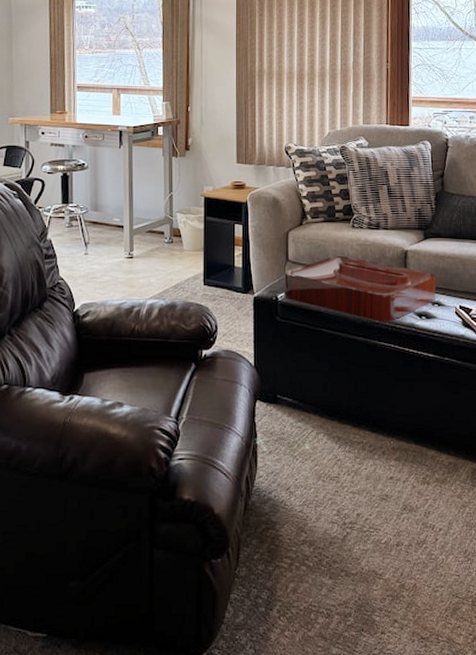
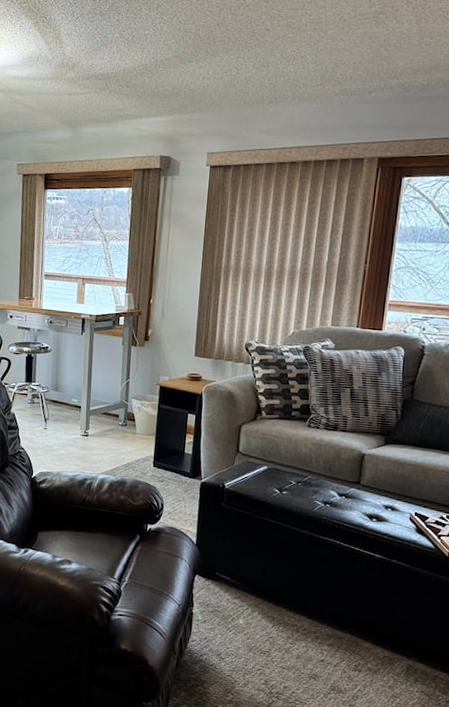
decorative tray: present [283,256,436,321] -> none [231,452,393,520]

